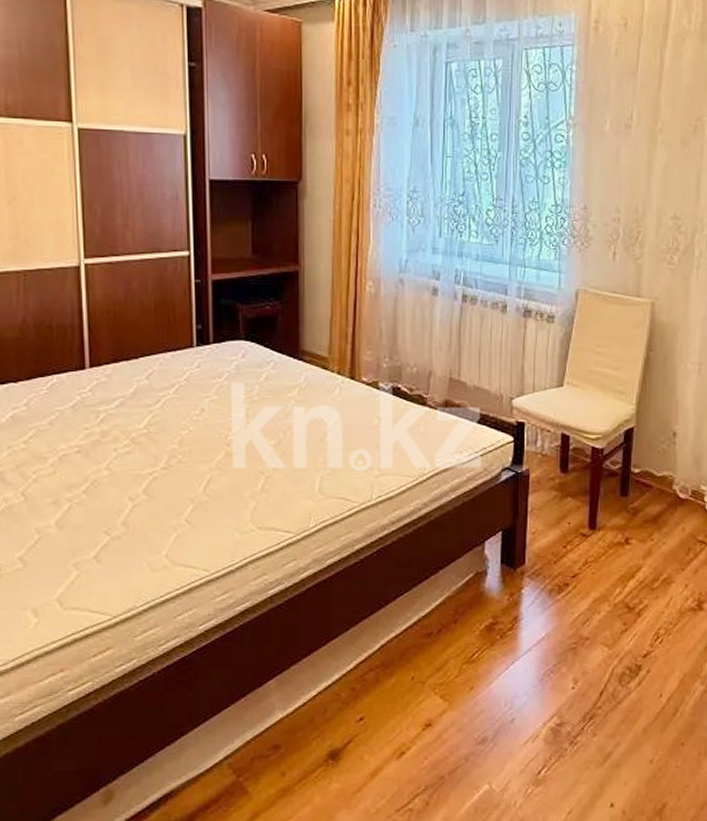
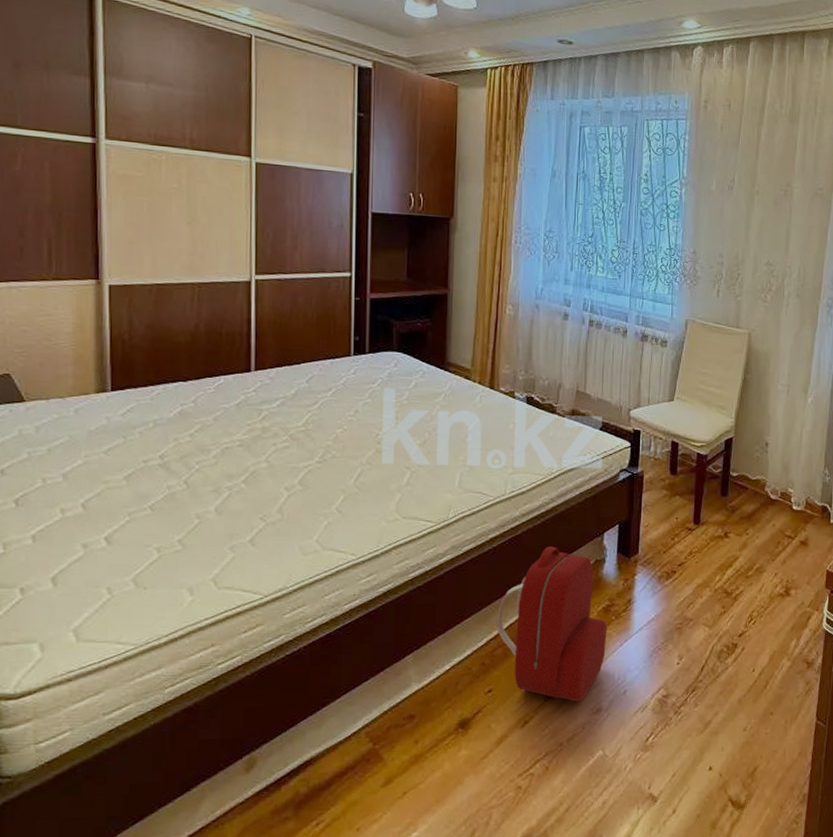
backpack: none [366,558,491,731] -> present [496,546,608,702]

